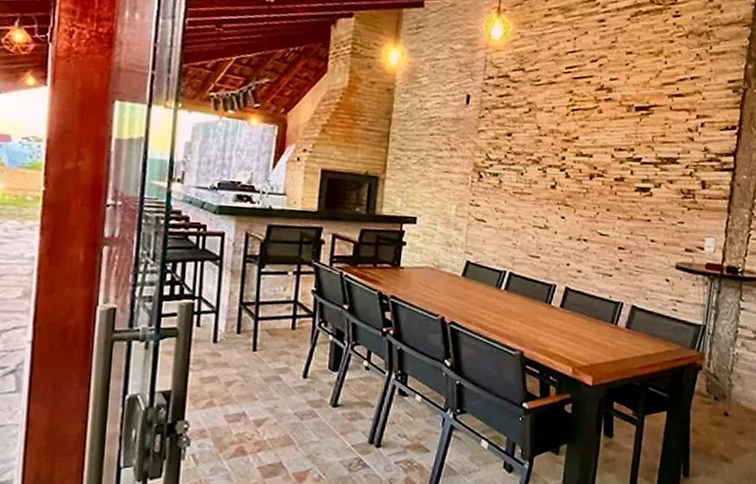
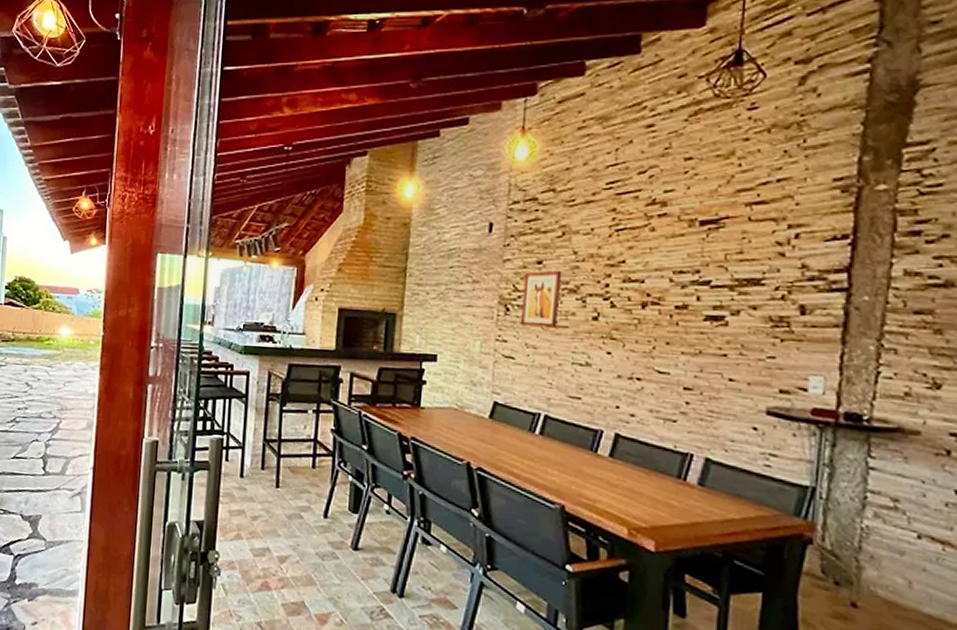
wall art: none [491,142,528,194] -> present [520,270,562,327]

